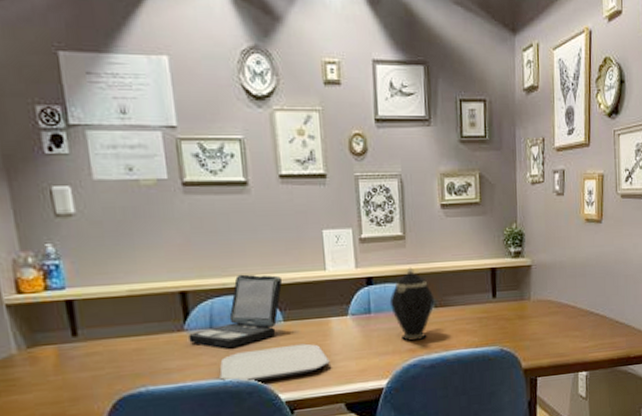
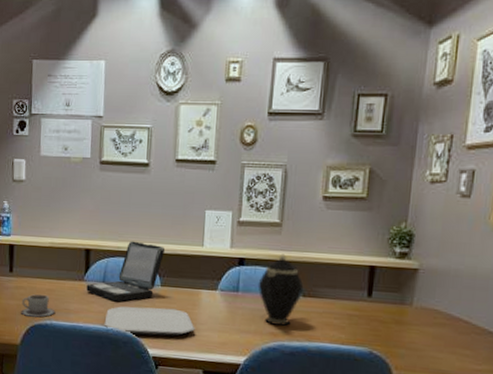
cup: none [98,356,151,389] -> present [21,294,56,318]

